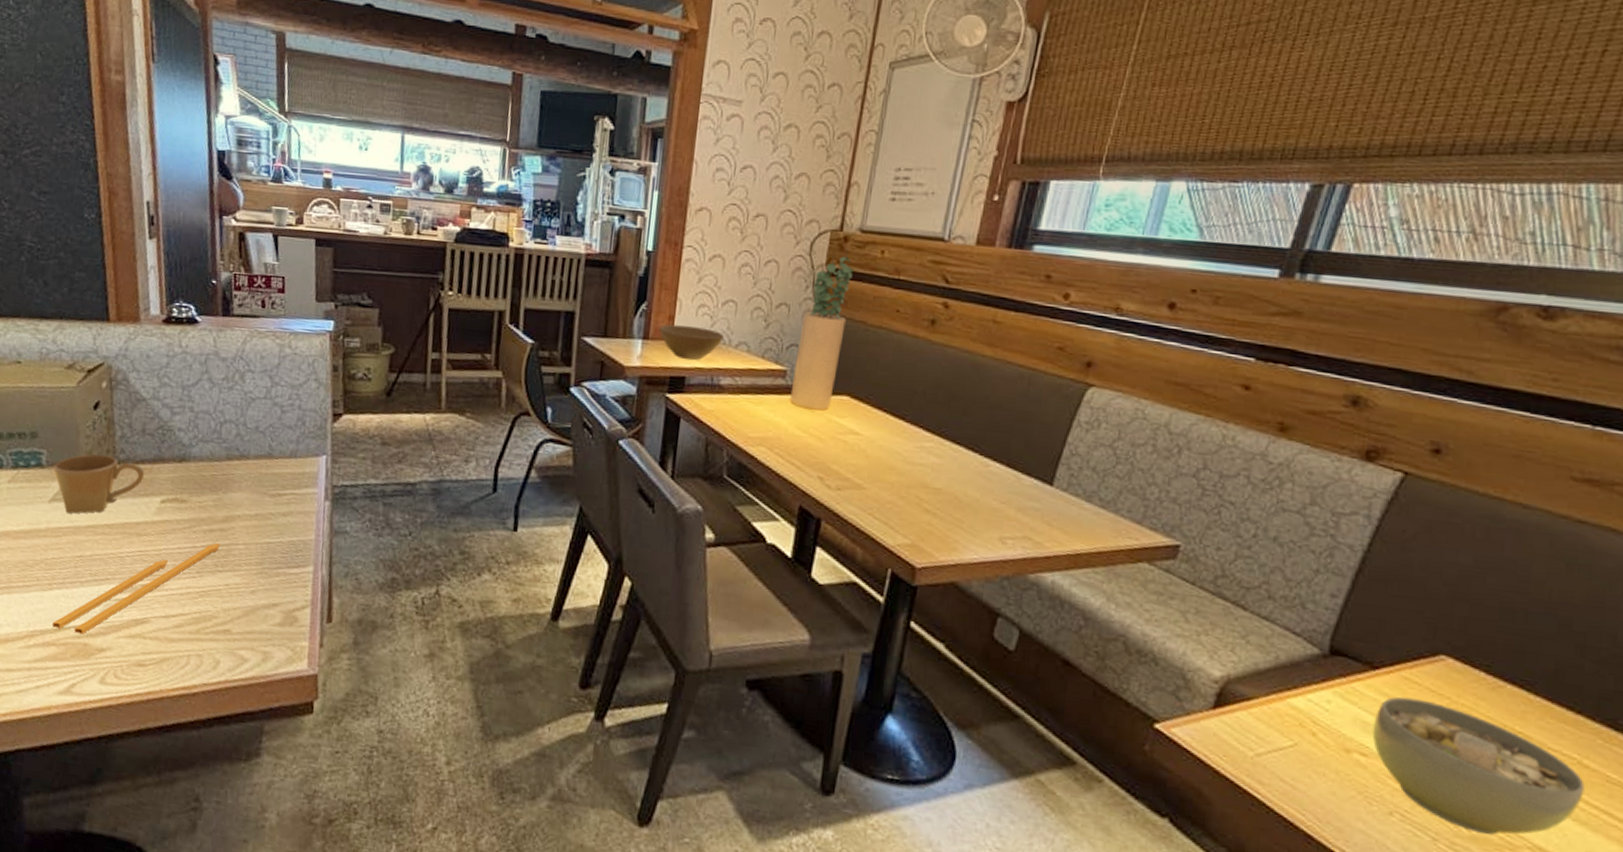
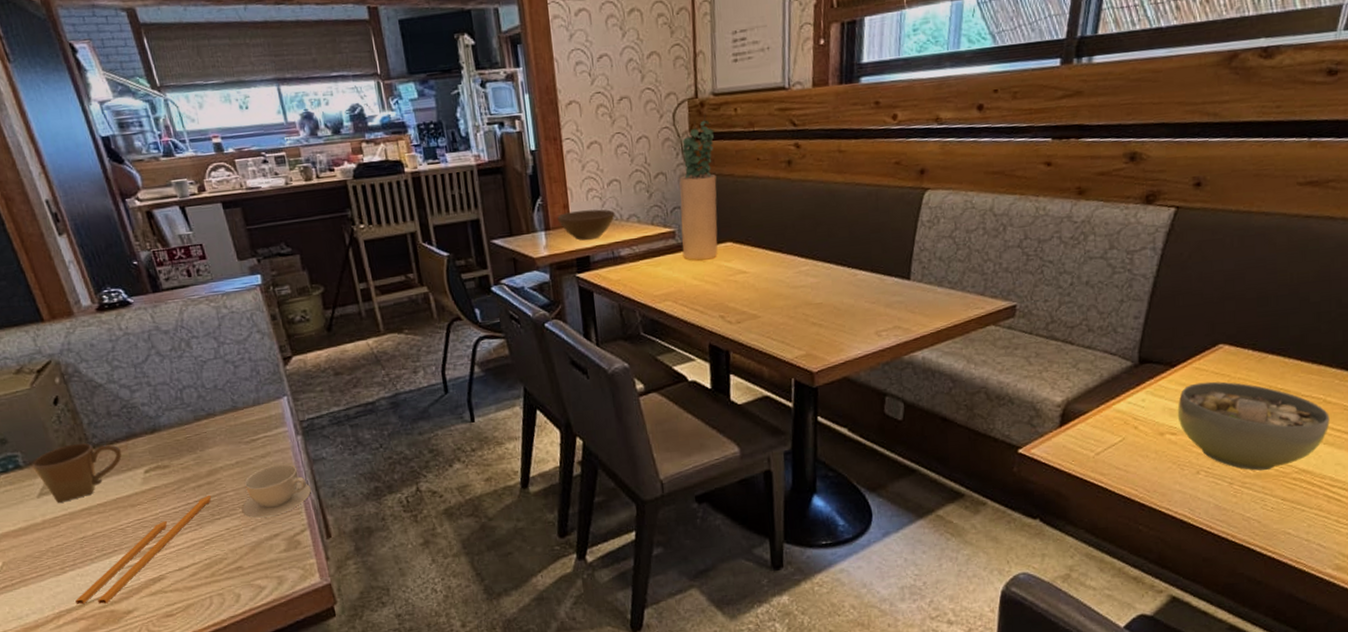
teacup: none [247,526,326,583] -> present [241,463,312,518]

